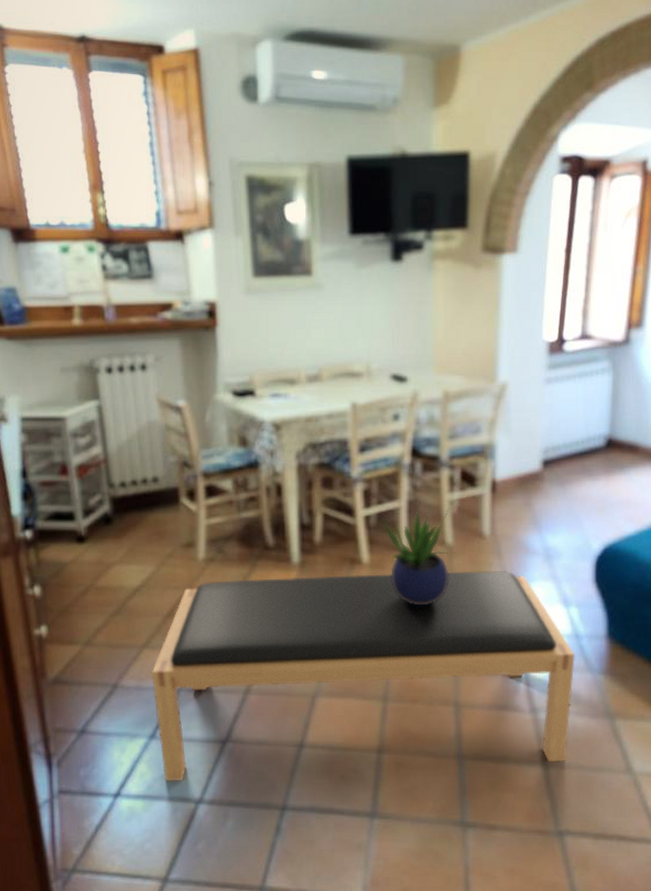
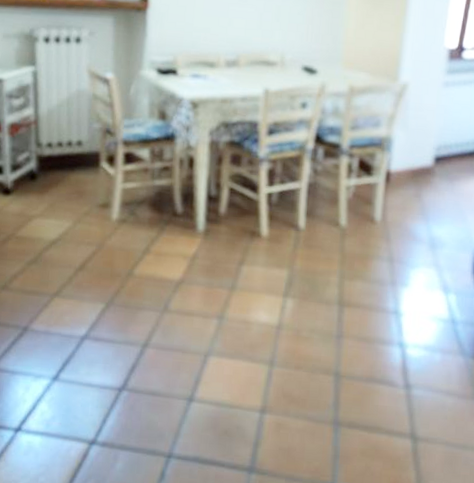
bench: present [151,571,575,782] -> none [59,241,450,437]
potted plant: present [381,508,450,606] -> none [282,192,346,281]

